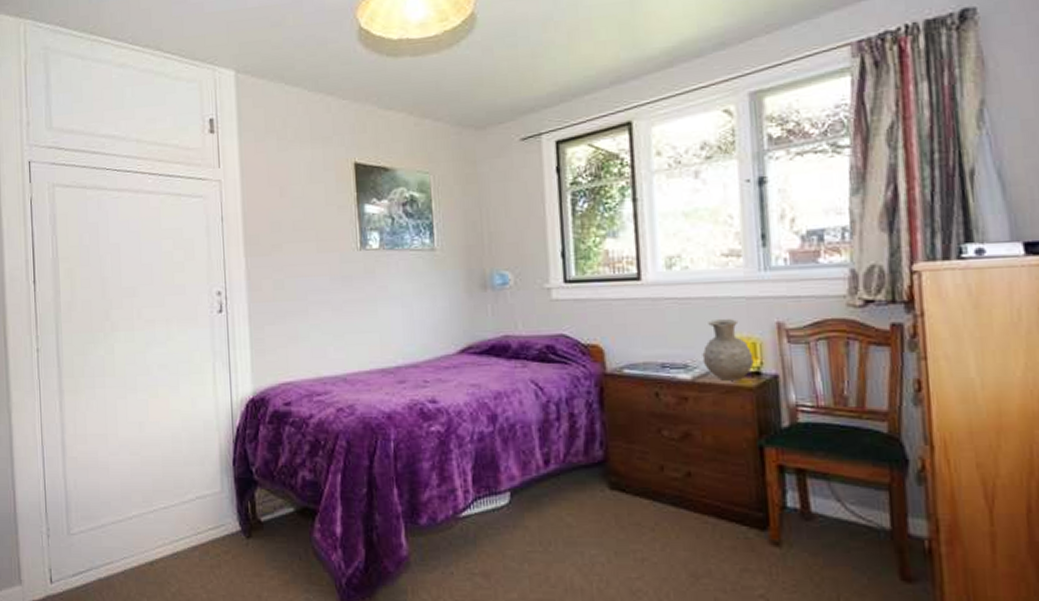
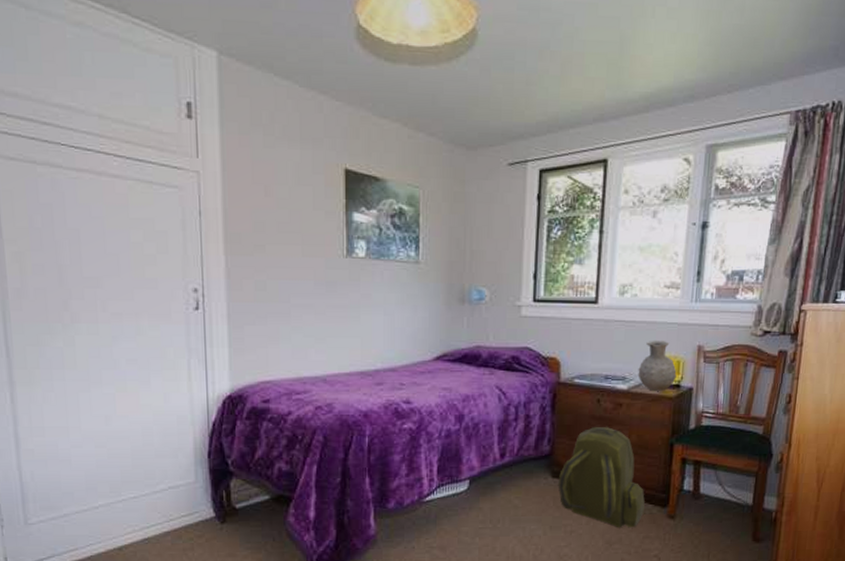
backpack: none [618,425,737,557] -> present [557,426,645,528]

